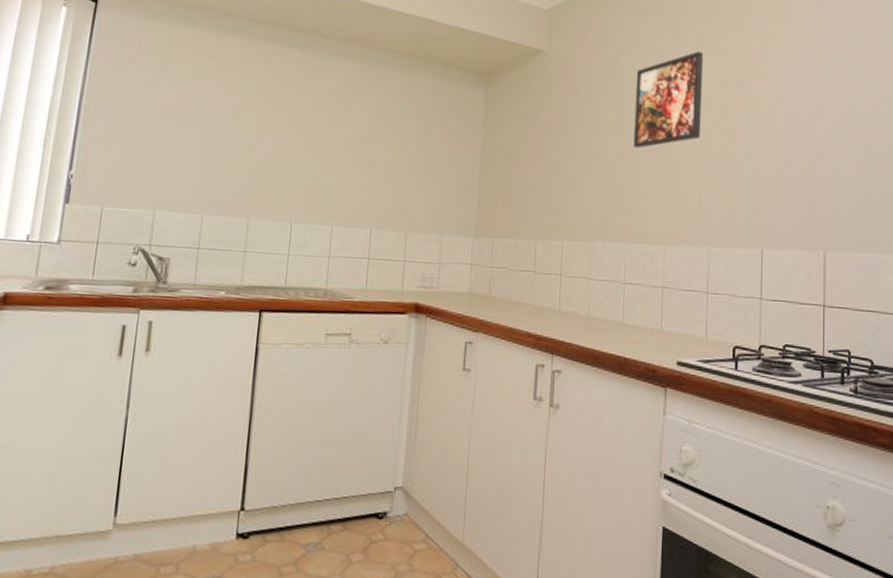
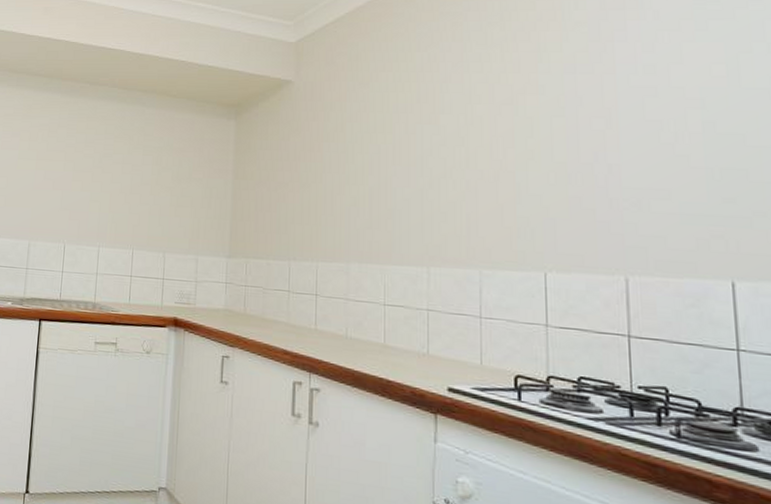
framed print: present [633,51,704,149] -> none [389,69,465,170]

